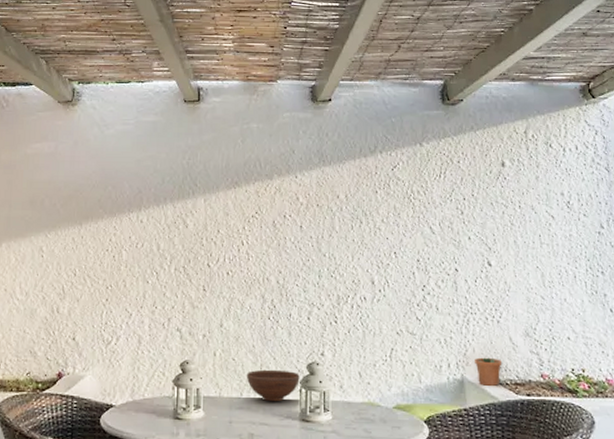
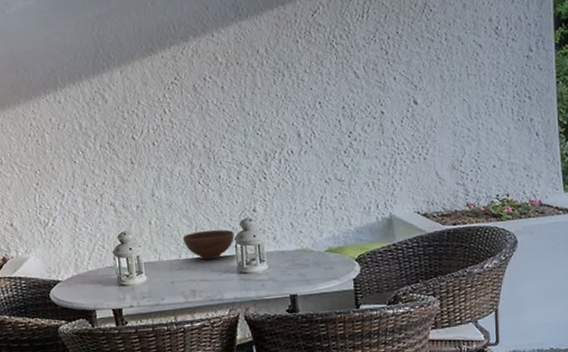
planter: present [475,357,503,386] -> none [402,193,429,221]

